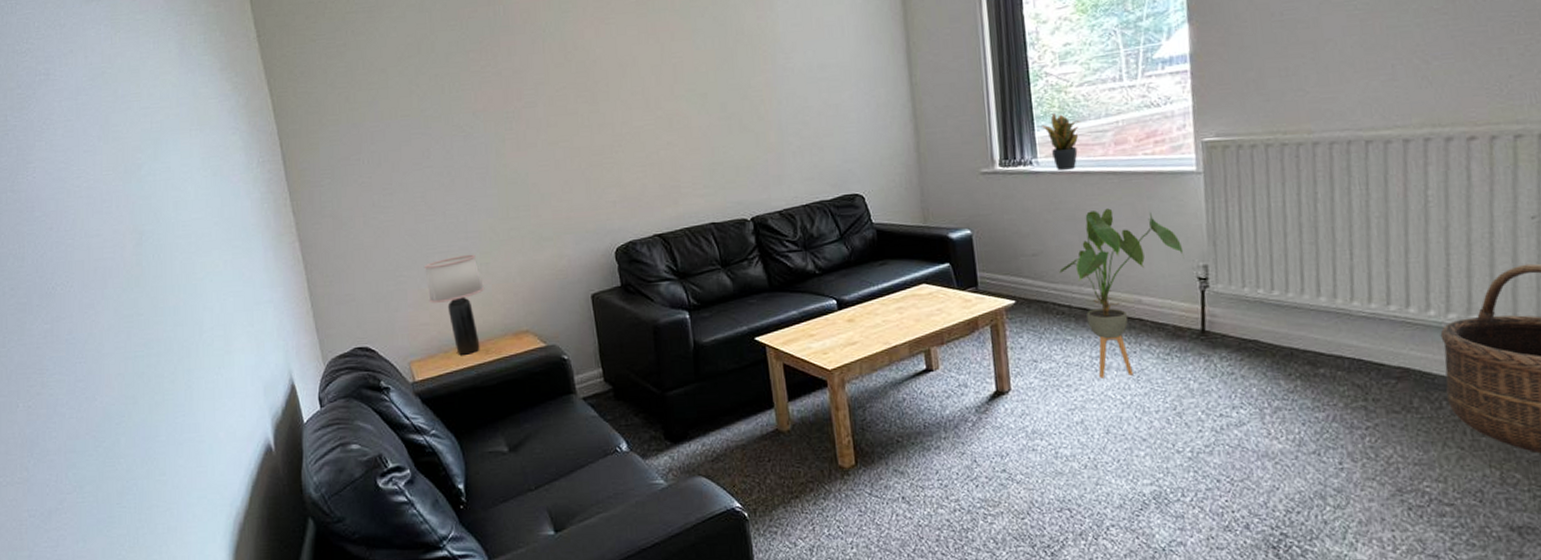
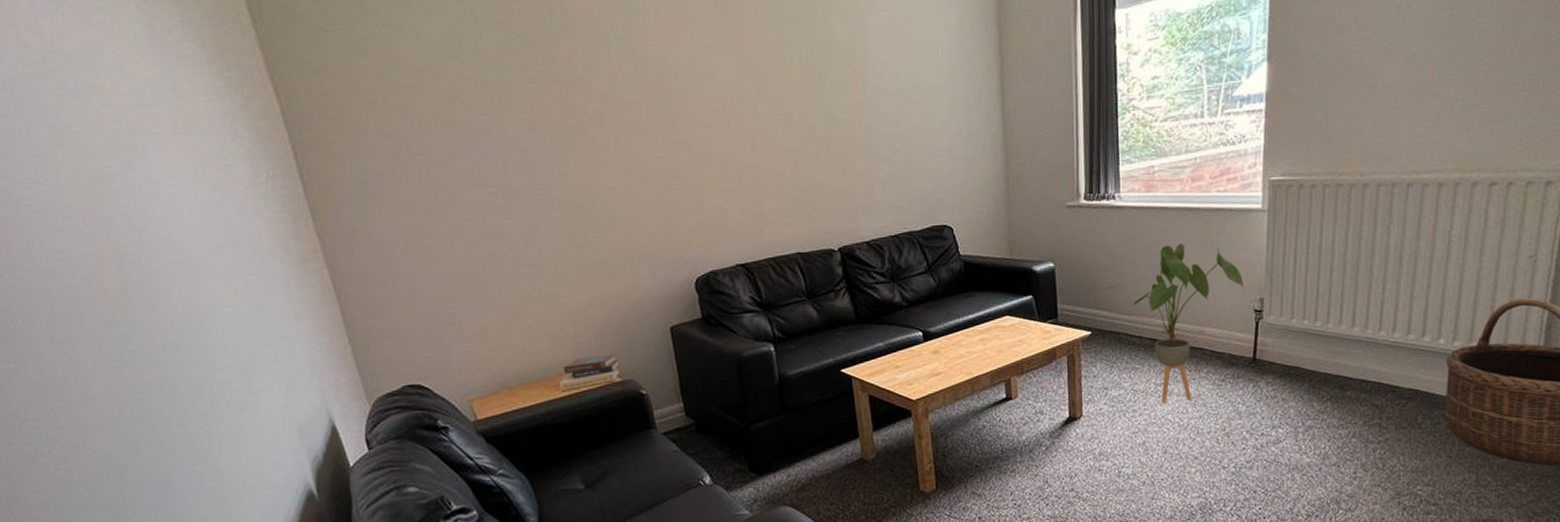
table lamp: present [425,254,485,355] -> none [481,283,552,392]
books: none [488,320,544,356] -> present [558,353,620,392]
potted plant: present [1042,113,1080,171] -> none [1126,148,1162,206]

